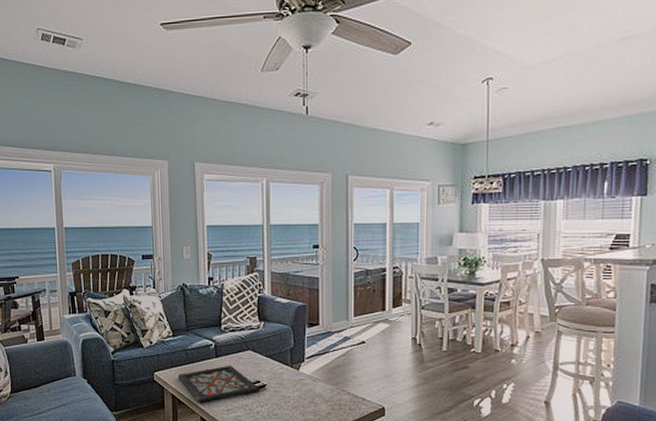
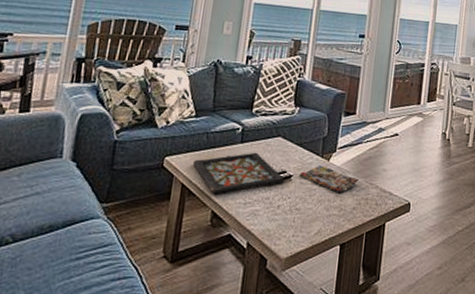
magazine: none [272,374,331,400] -> present [299,165,360,194]

